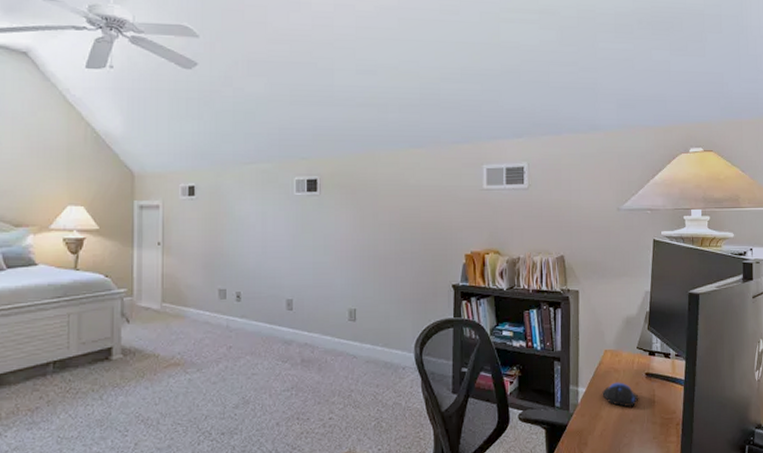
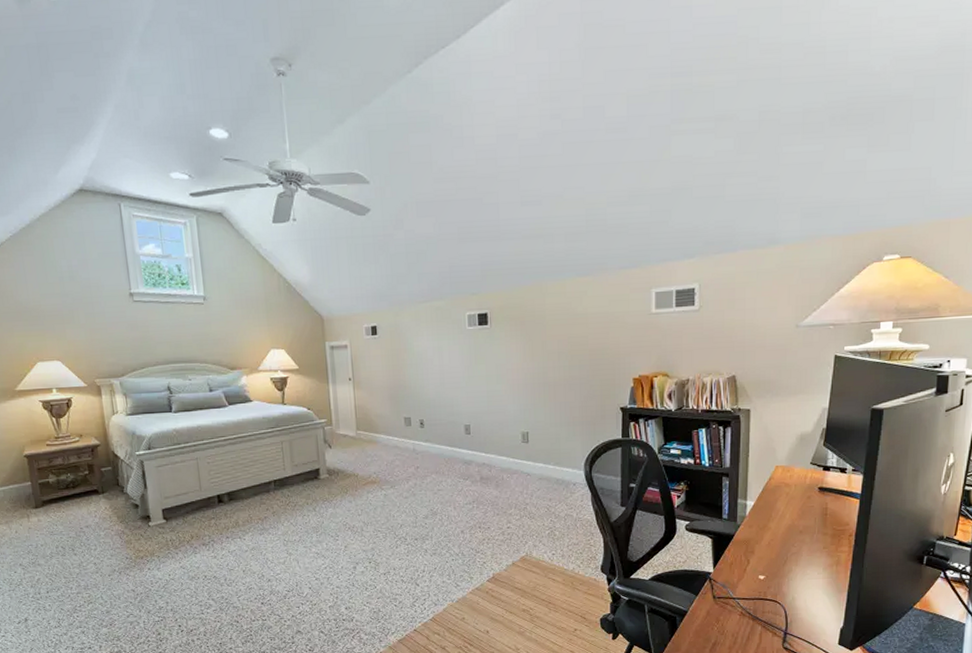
computer mouse: present [602,382,638,408] -> none [771,496,809,520]

